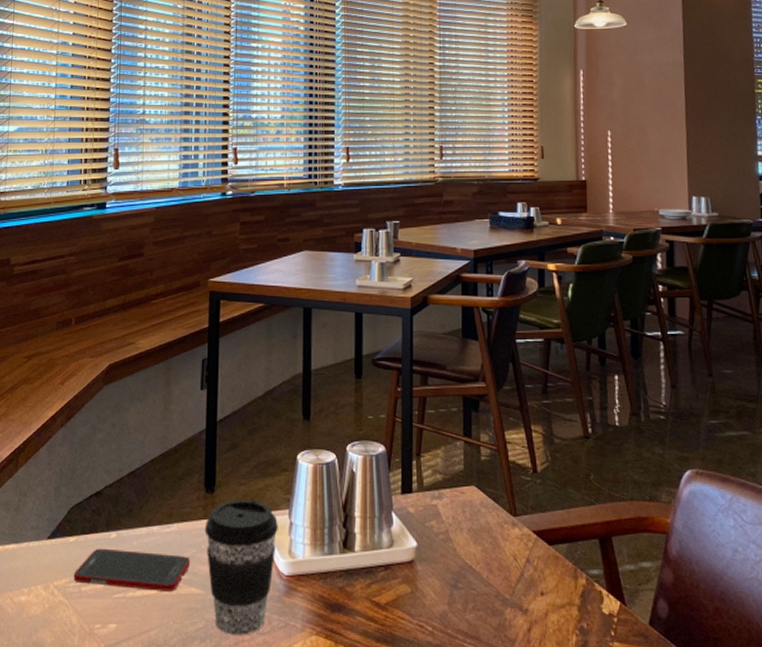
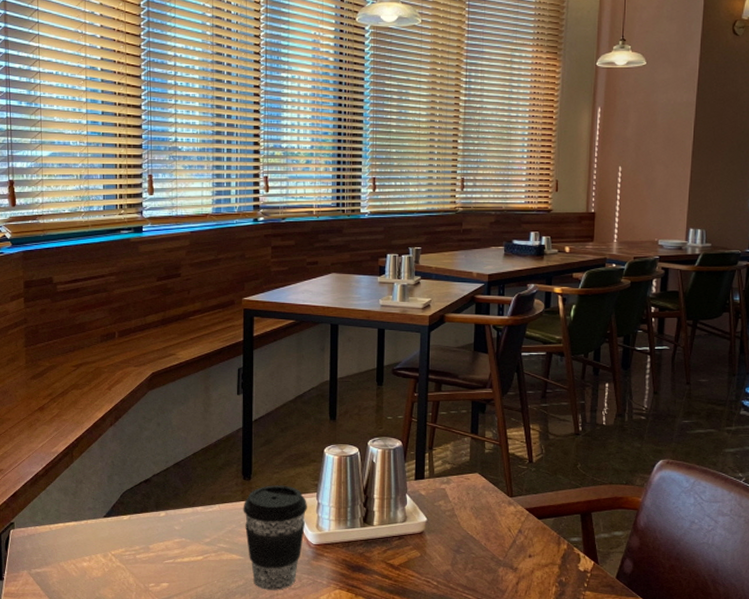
cell phone: present [73,548,191,592] -> none [128,524,231,558]

